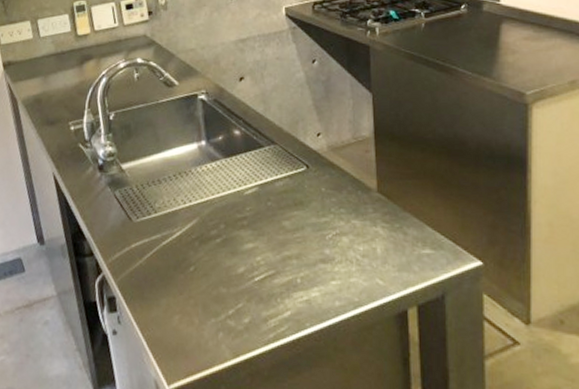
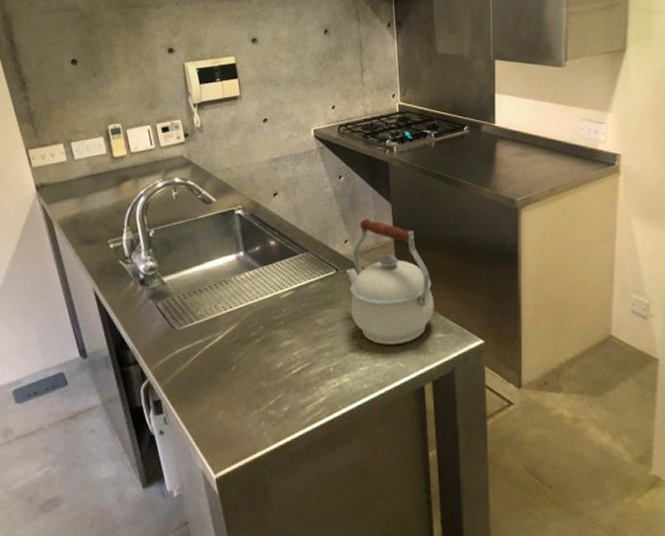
kettle: none [317,109,421,258] -> present [346,219,434,345]

